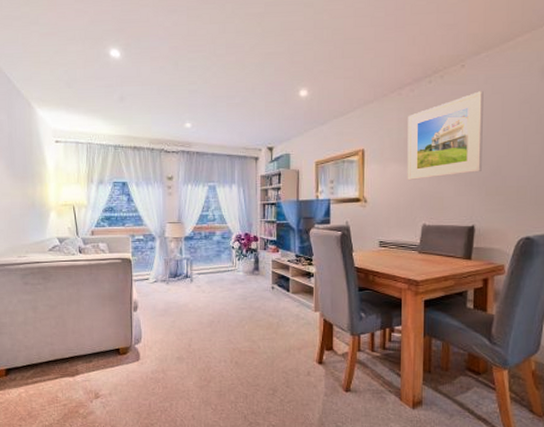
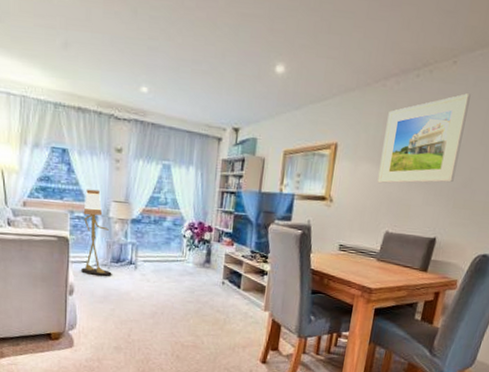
floor lamp: none [142,214,171,291] -> present [81,189,112,276]

